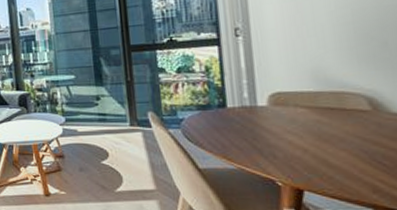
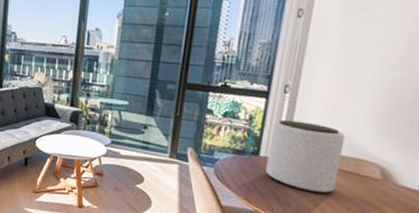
plant pot: none [232,62,321,138] -> present [265,119,346,194]

